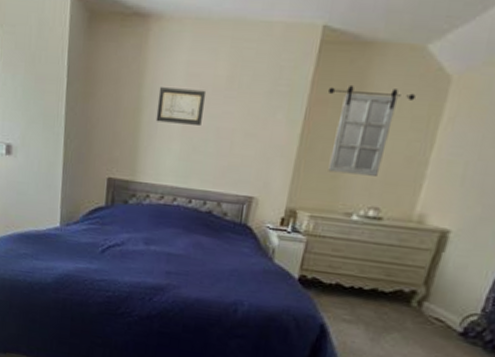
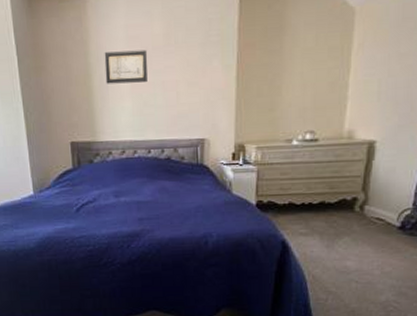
home mirror: present [327,84,416,176] -> none [253,25,328,106]

